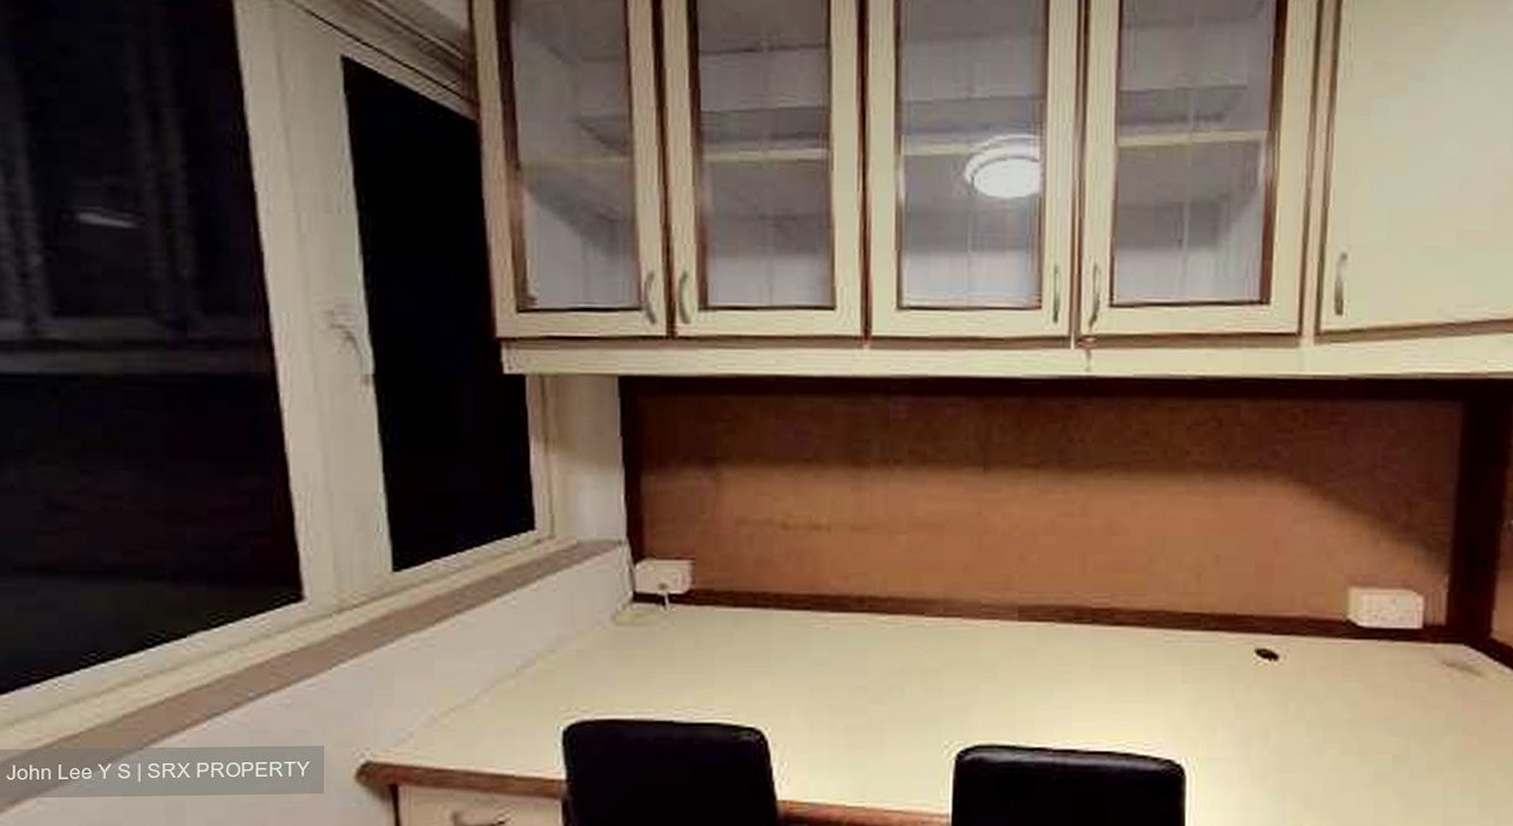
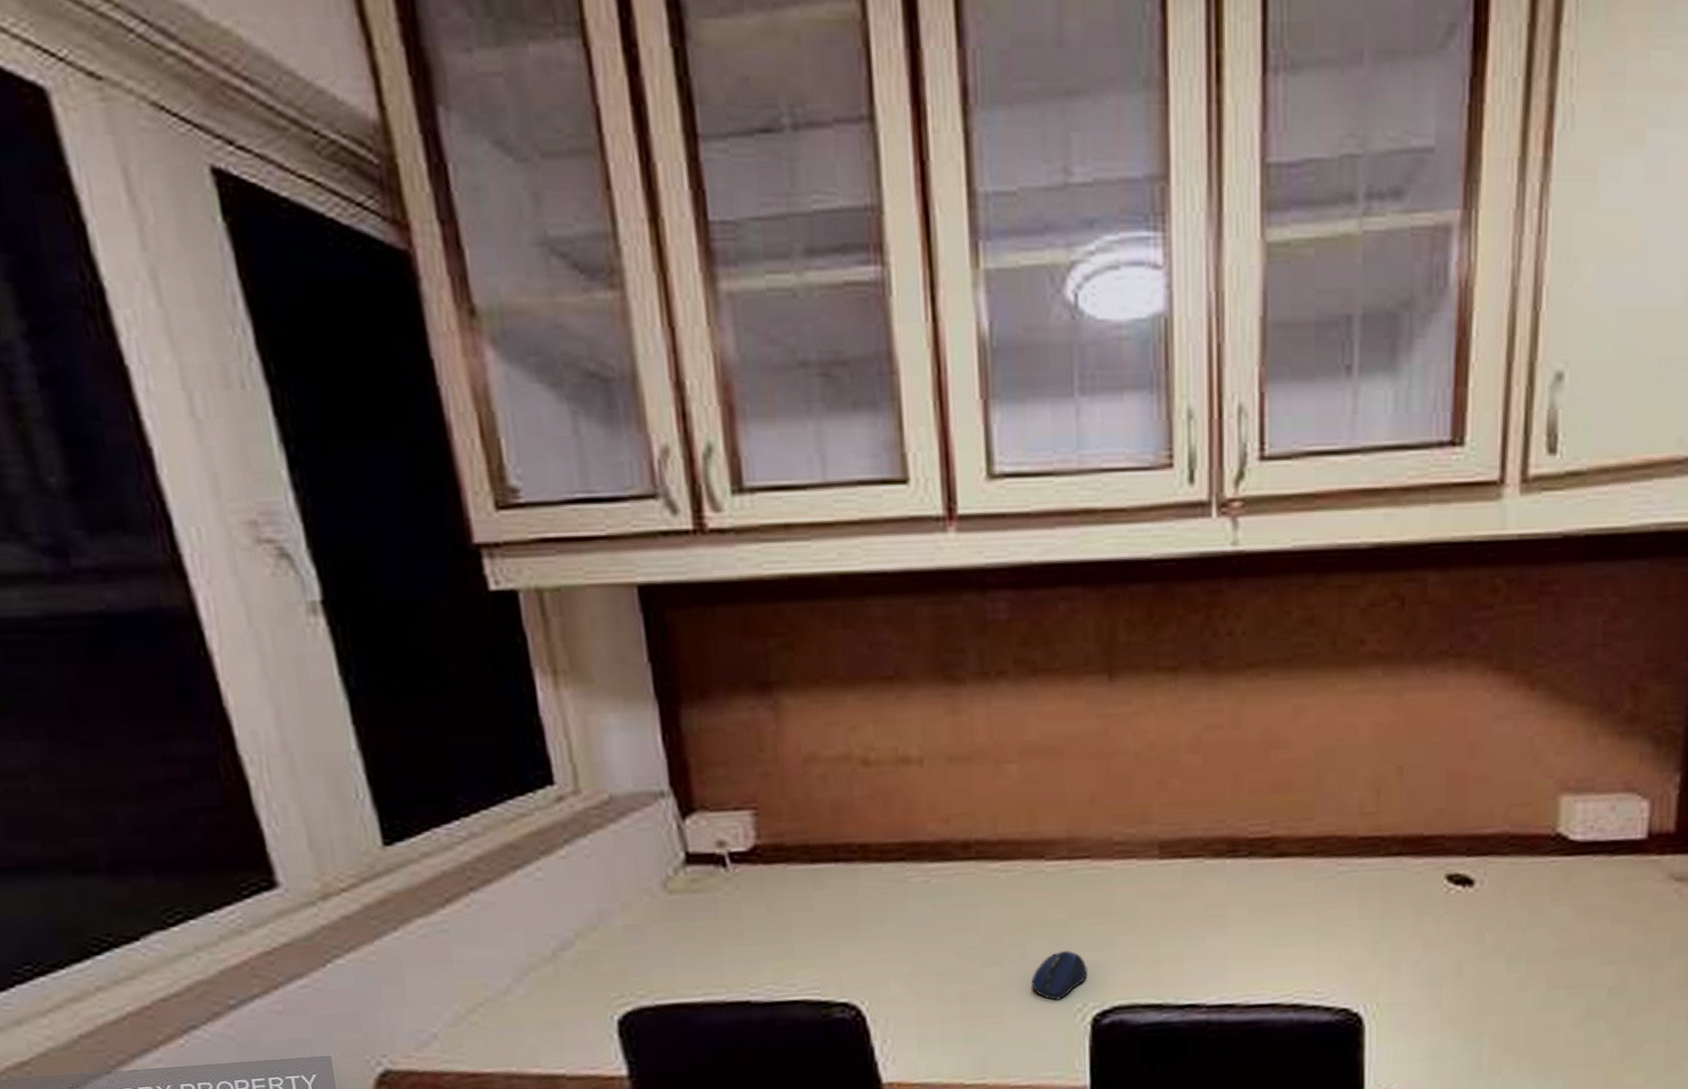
computer mouse: none [906,694,955,737] -> present [1030,950,1087,1001]

